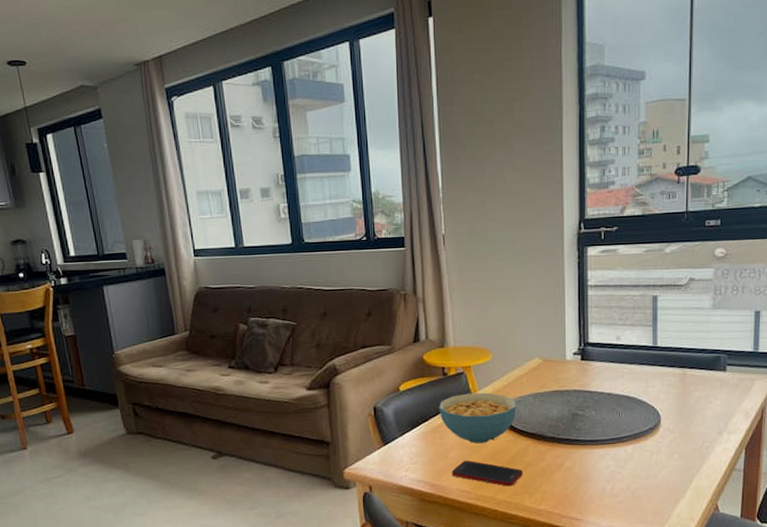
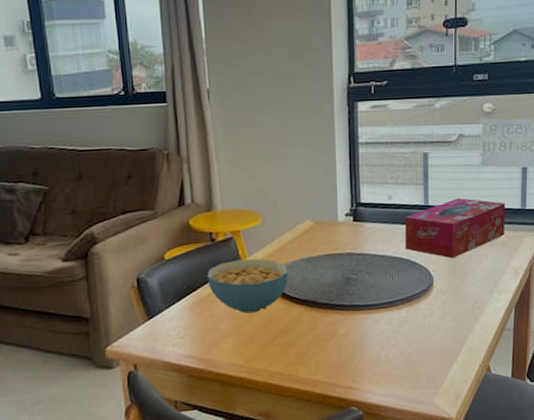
cell phone: present [451,460,523,487] -> none [222,331,296,358]
tissue box: none [633,340,737,398] -> present [405,198,506,259]

